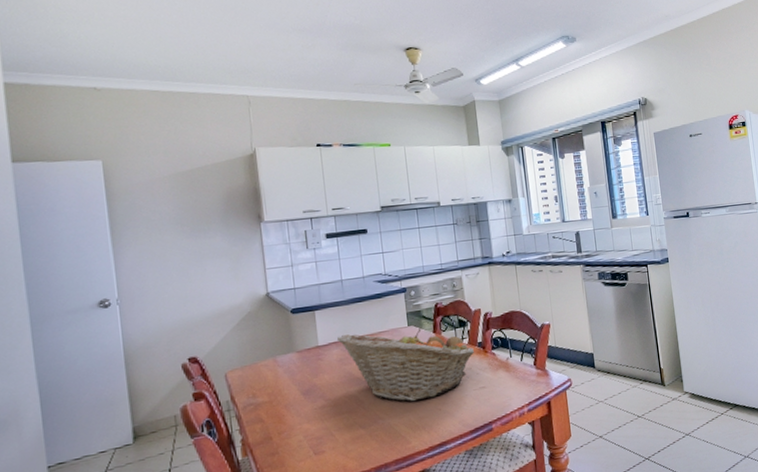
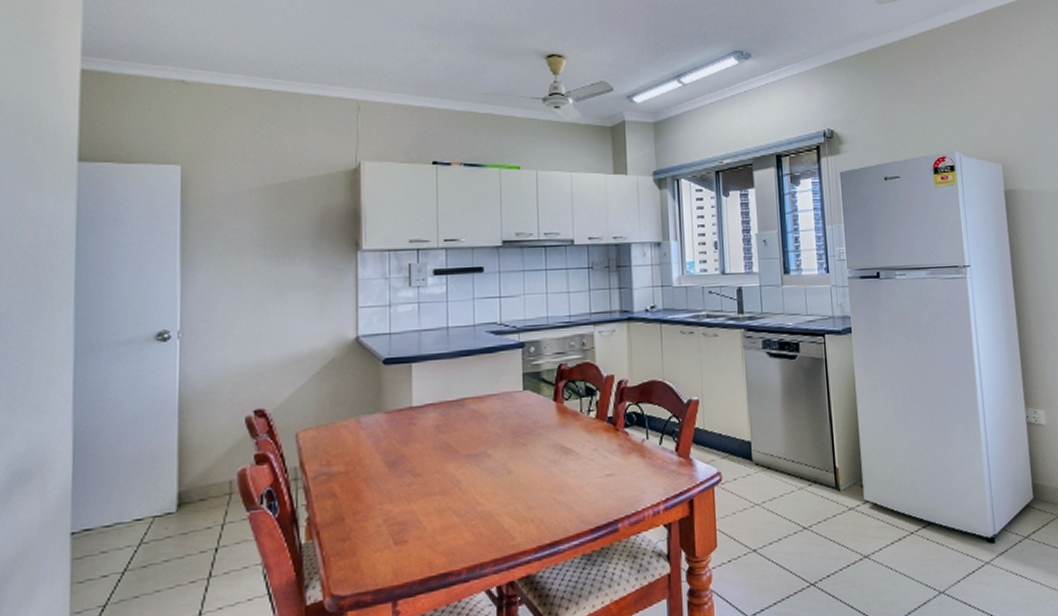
fruit basket: present [337,328,474,402] -> none [436,394,602,486]

